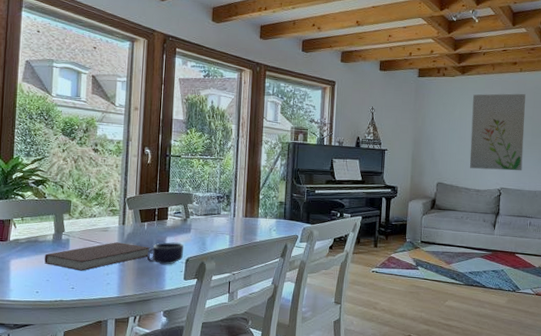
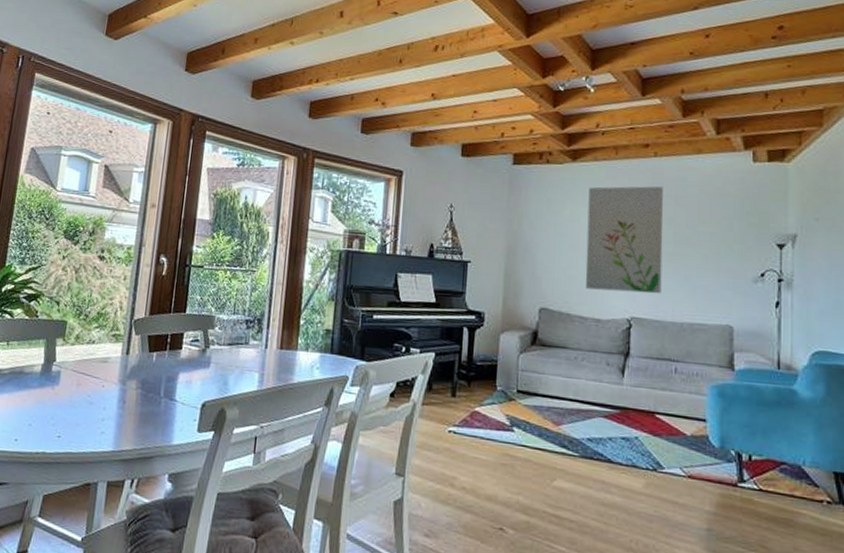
notebook: present [44,242,151,271] -> none [28,377,159,414]
mug: present [147,242,184,265] -> none [153,379,200,411]

